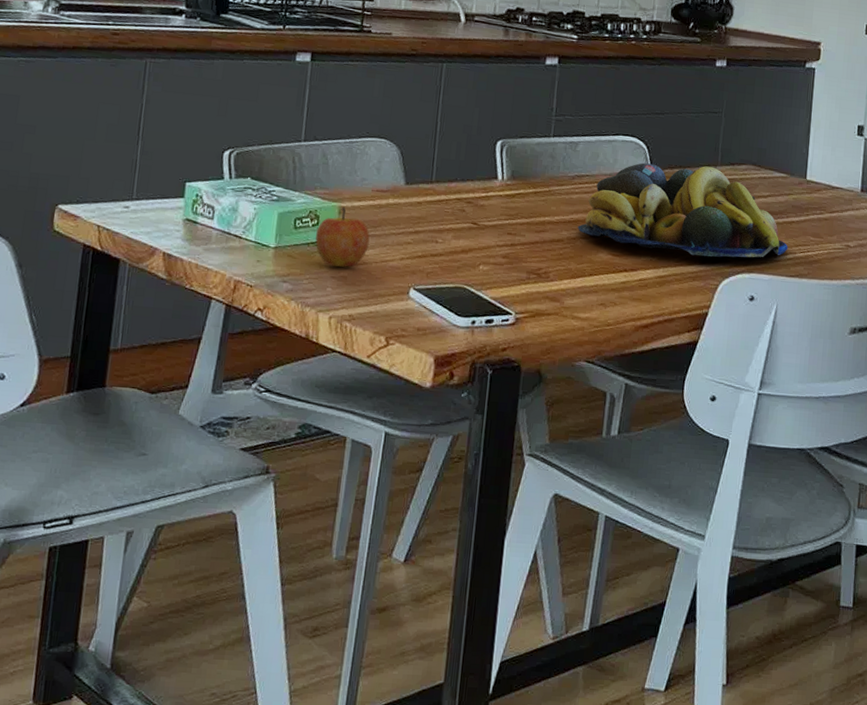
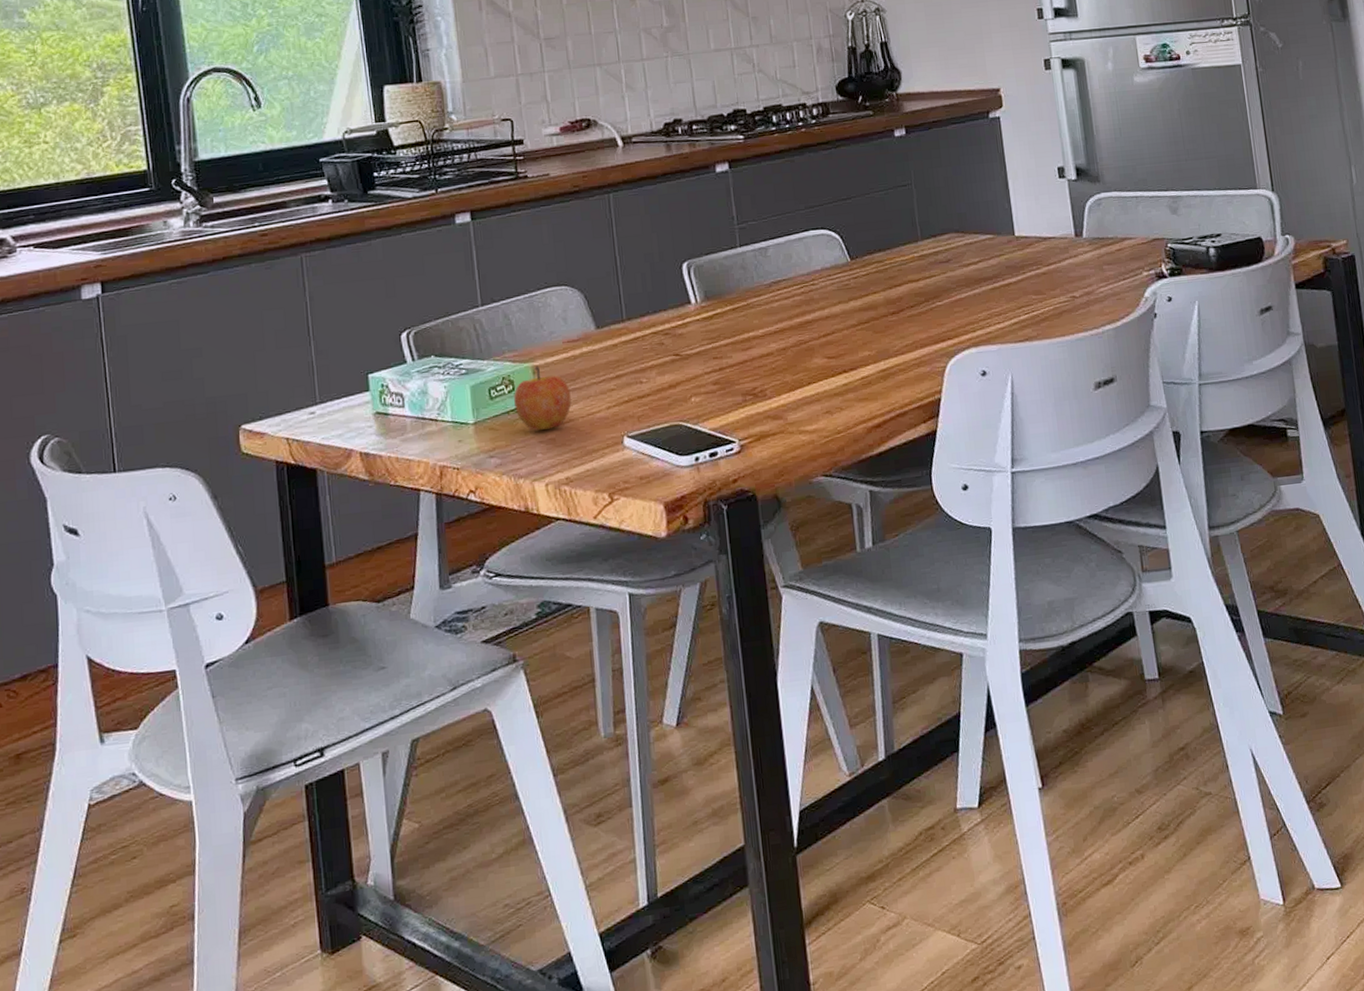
fruit bowl: present [578,163,788,258] -> none [785,243,1011,344]

